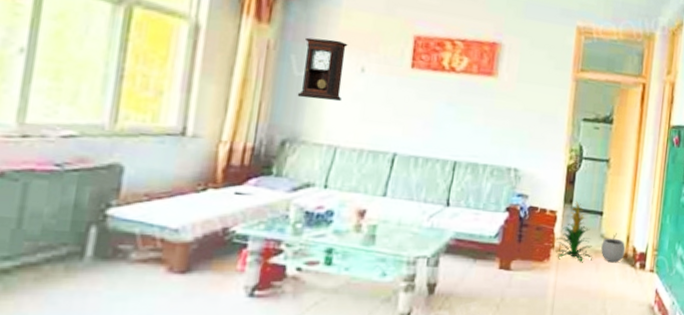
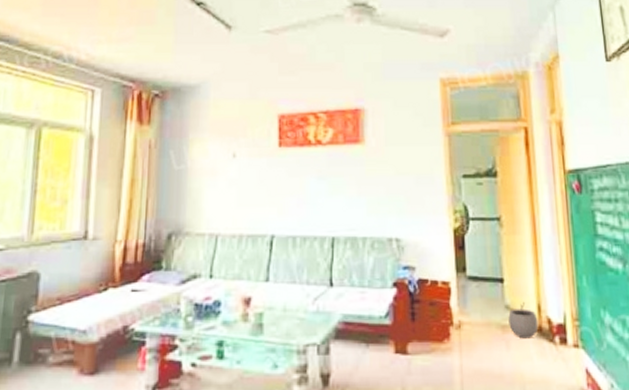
pendulum clock: present [297,37,348,101] -> none [178,130,219,190]
indoor plant: present [556,201,593,262] -> none [454,268,501,340]

